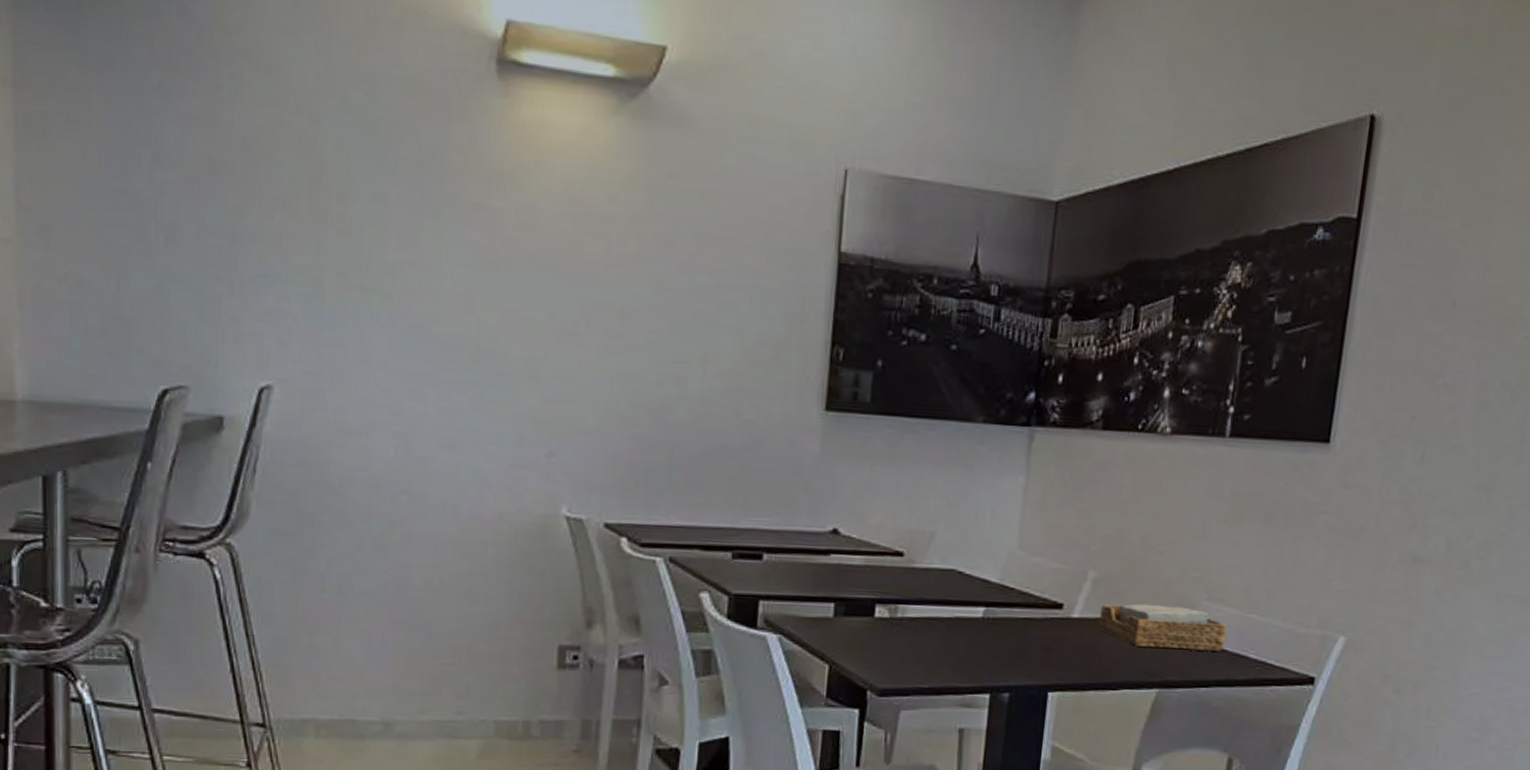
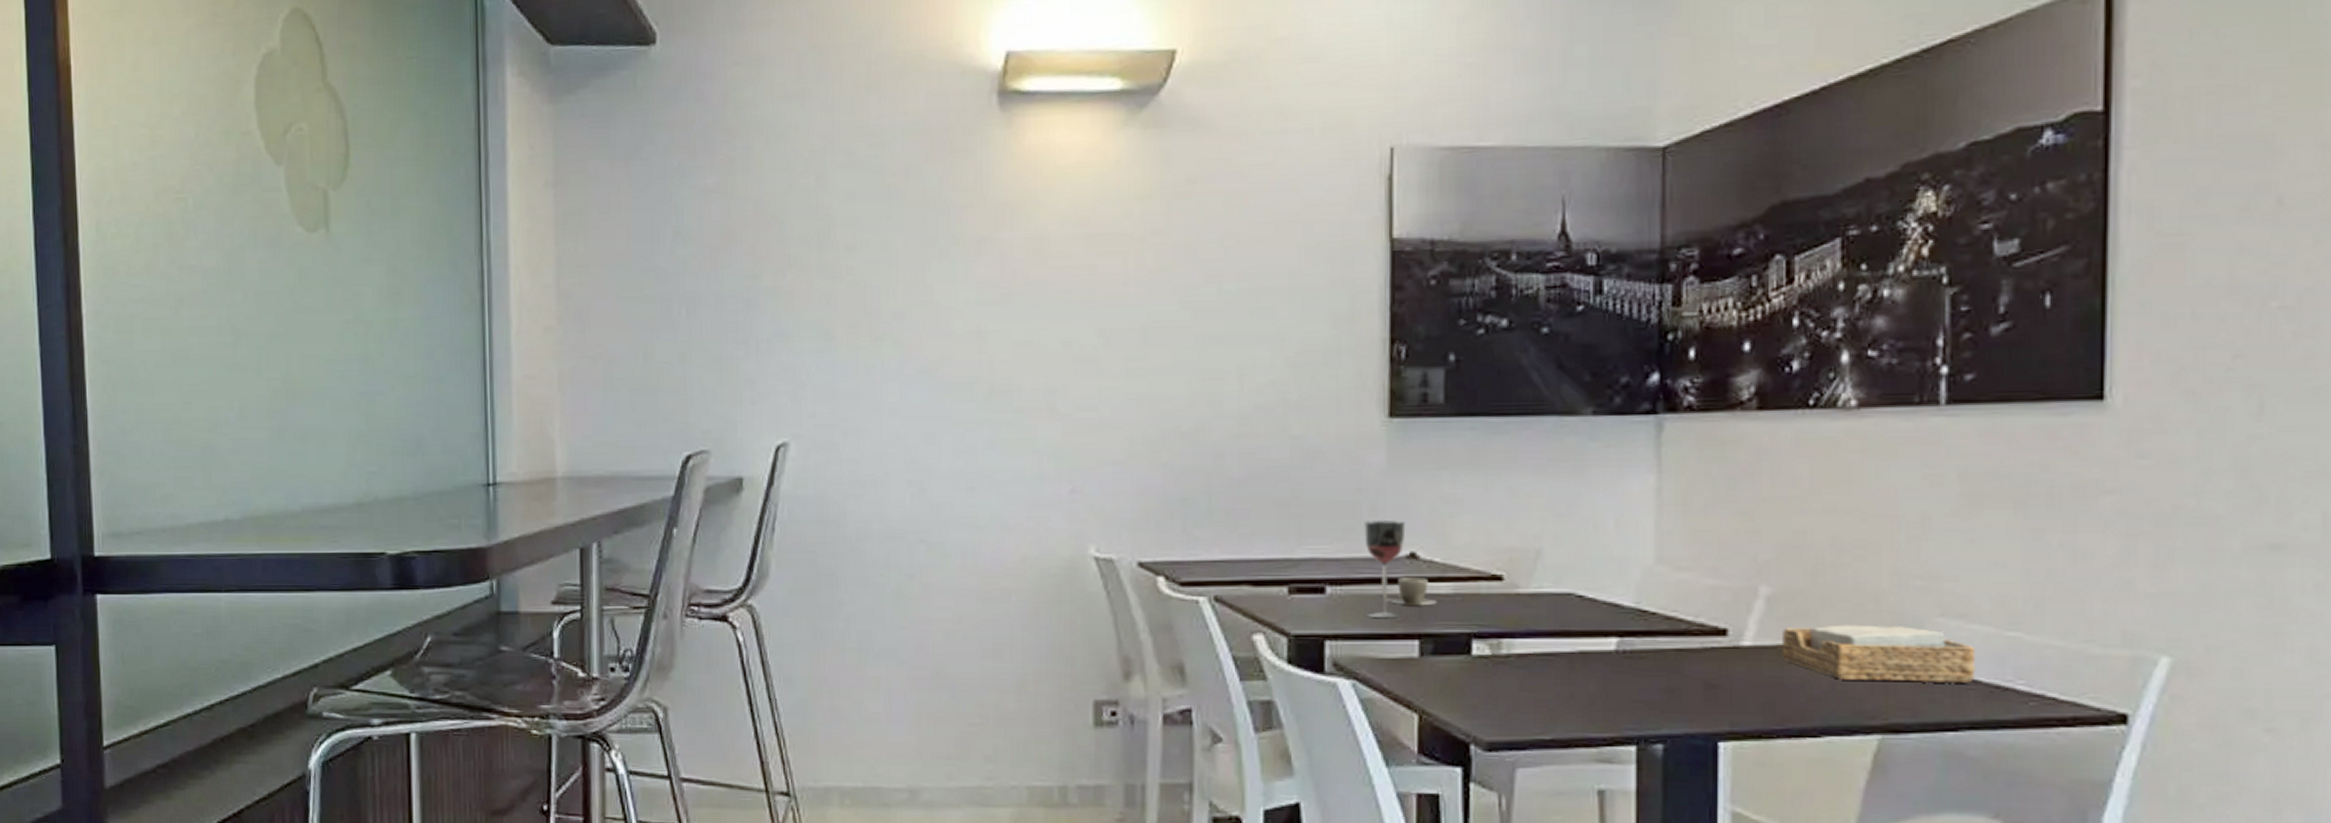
wineglass: none [793,499,832,584] -> present [1364,521,1406,619]
teacup: none [812,549,852,576] -> present [1388,578,1438,608]

